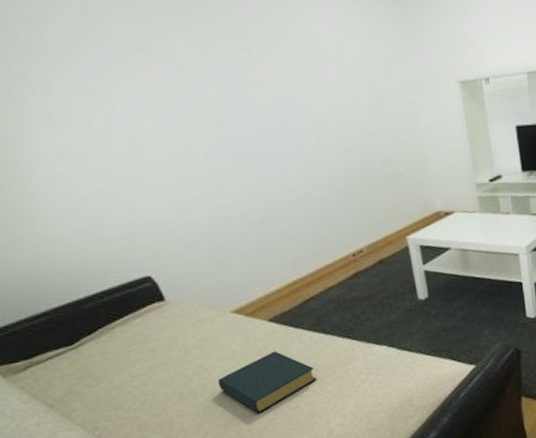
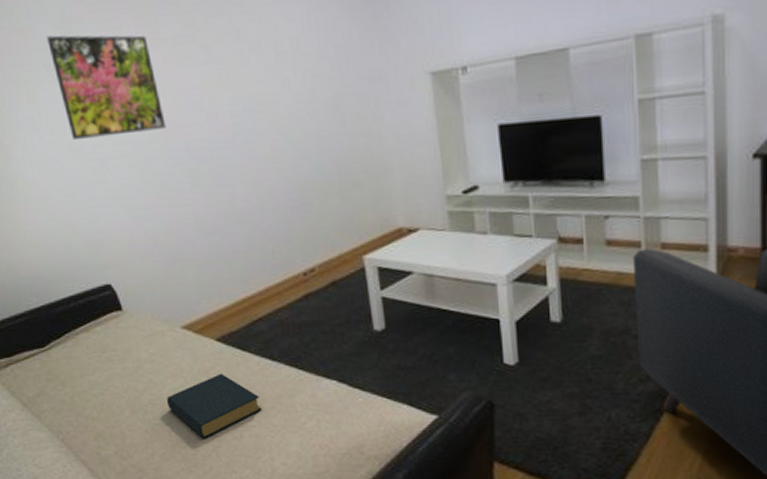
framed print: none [63,27,208,134] -> present [46,35,166,140]

